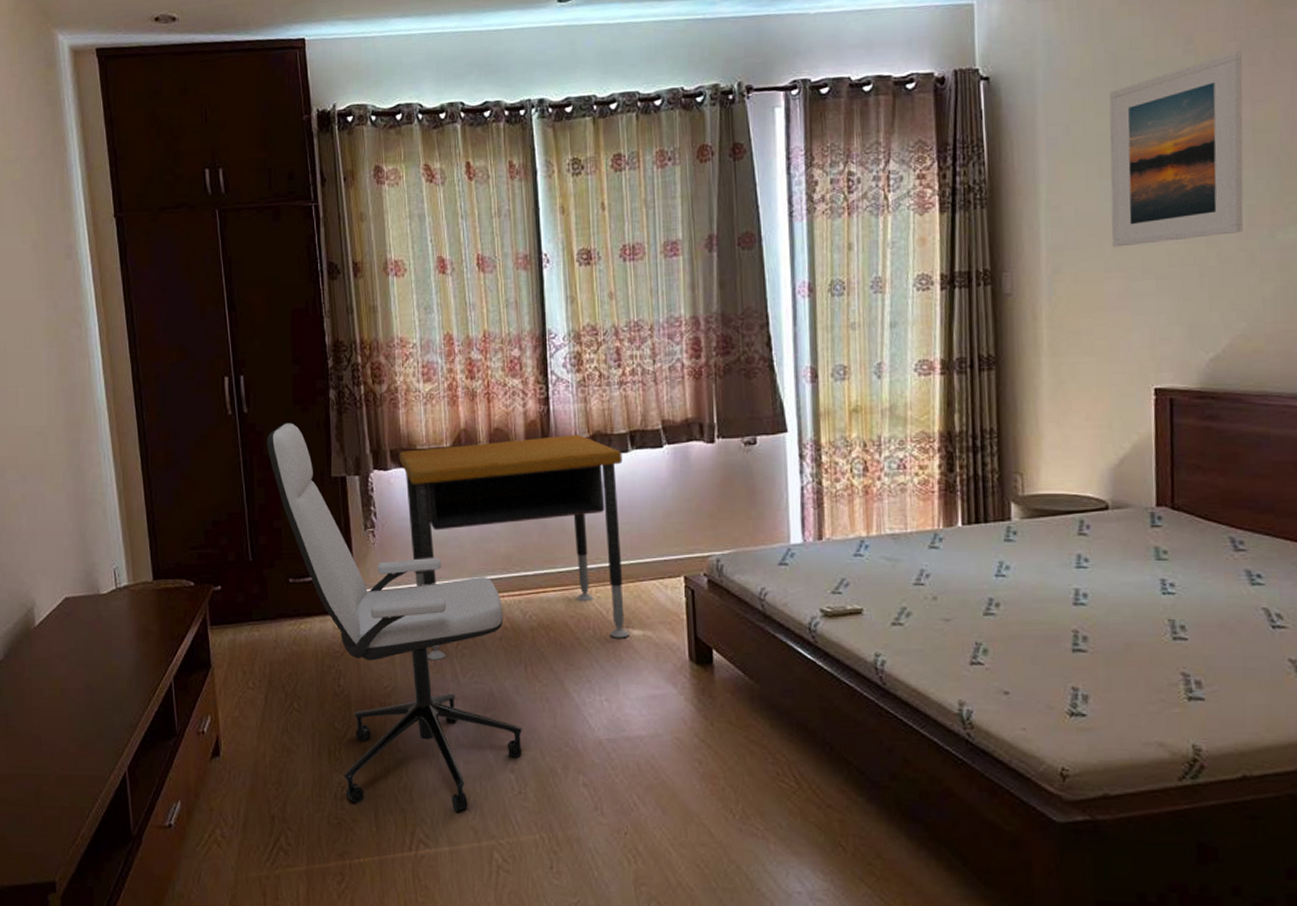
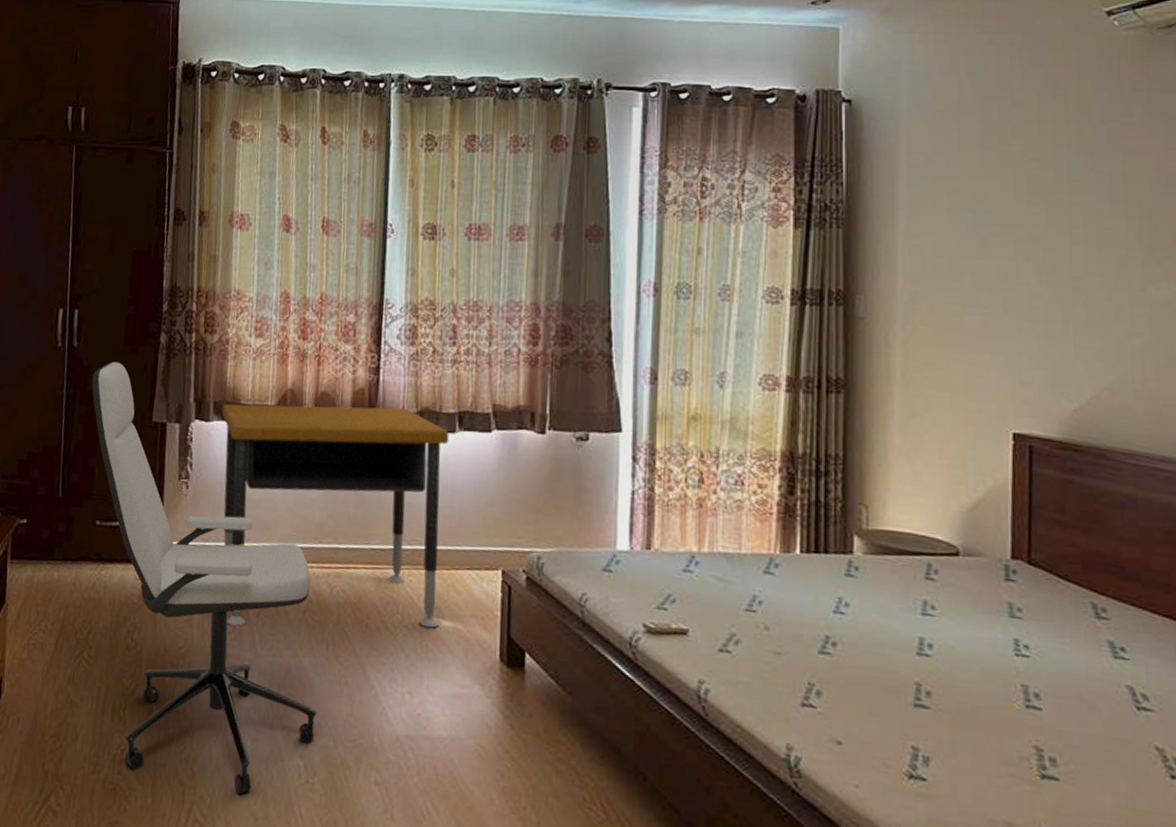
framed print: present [1109,51,1244,248] -> none [972,101,1114,283]

